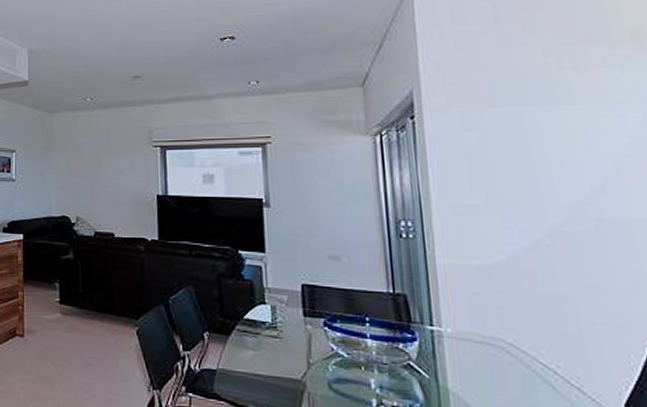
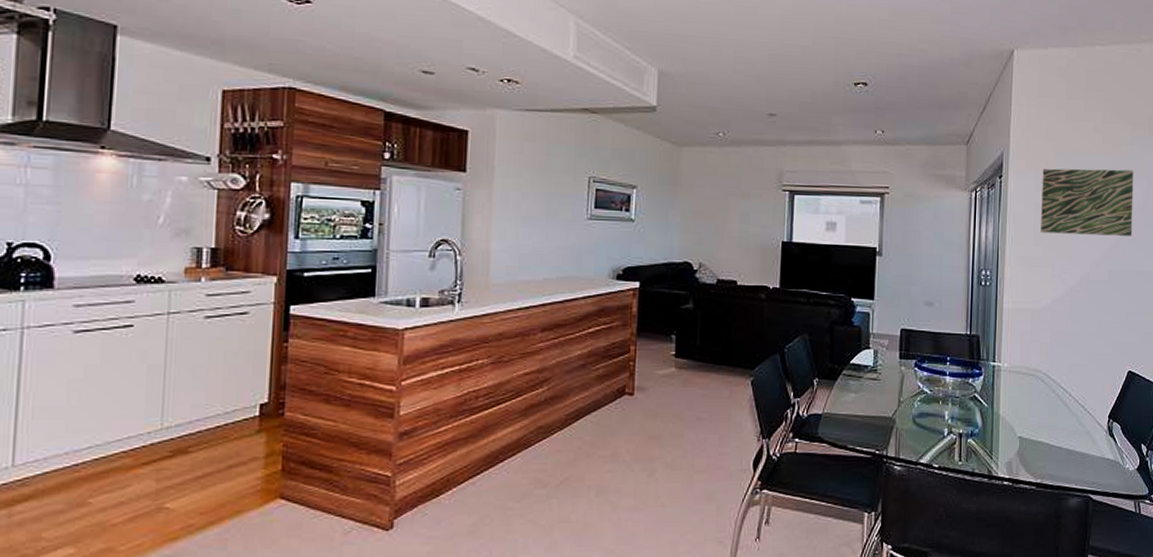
wall art: none [471,97,627,177] -> present [1041,168,1134,236]

